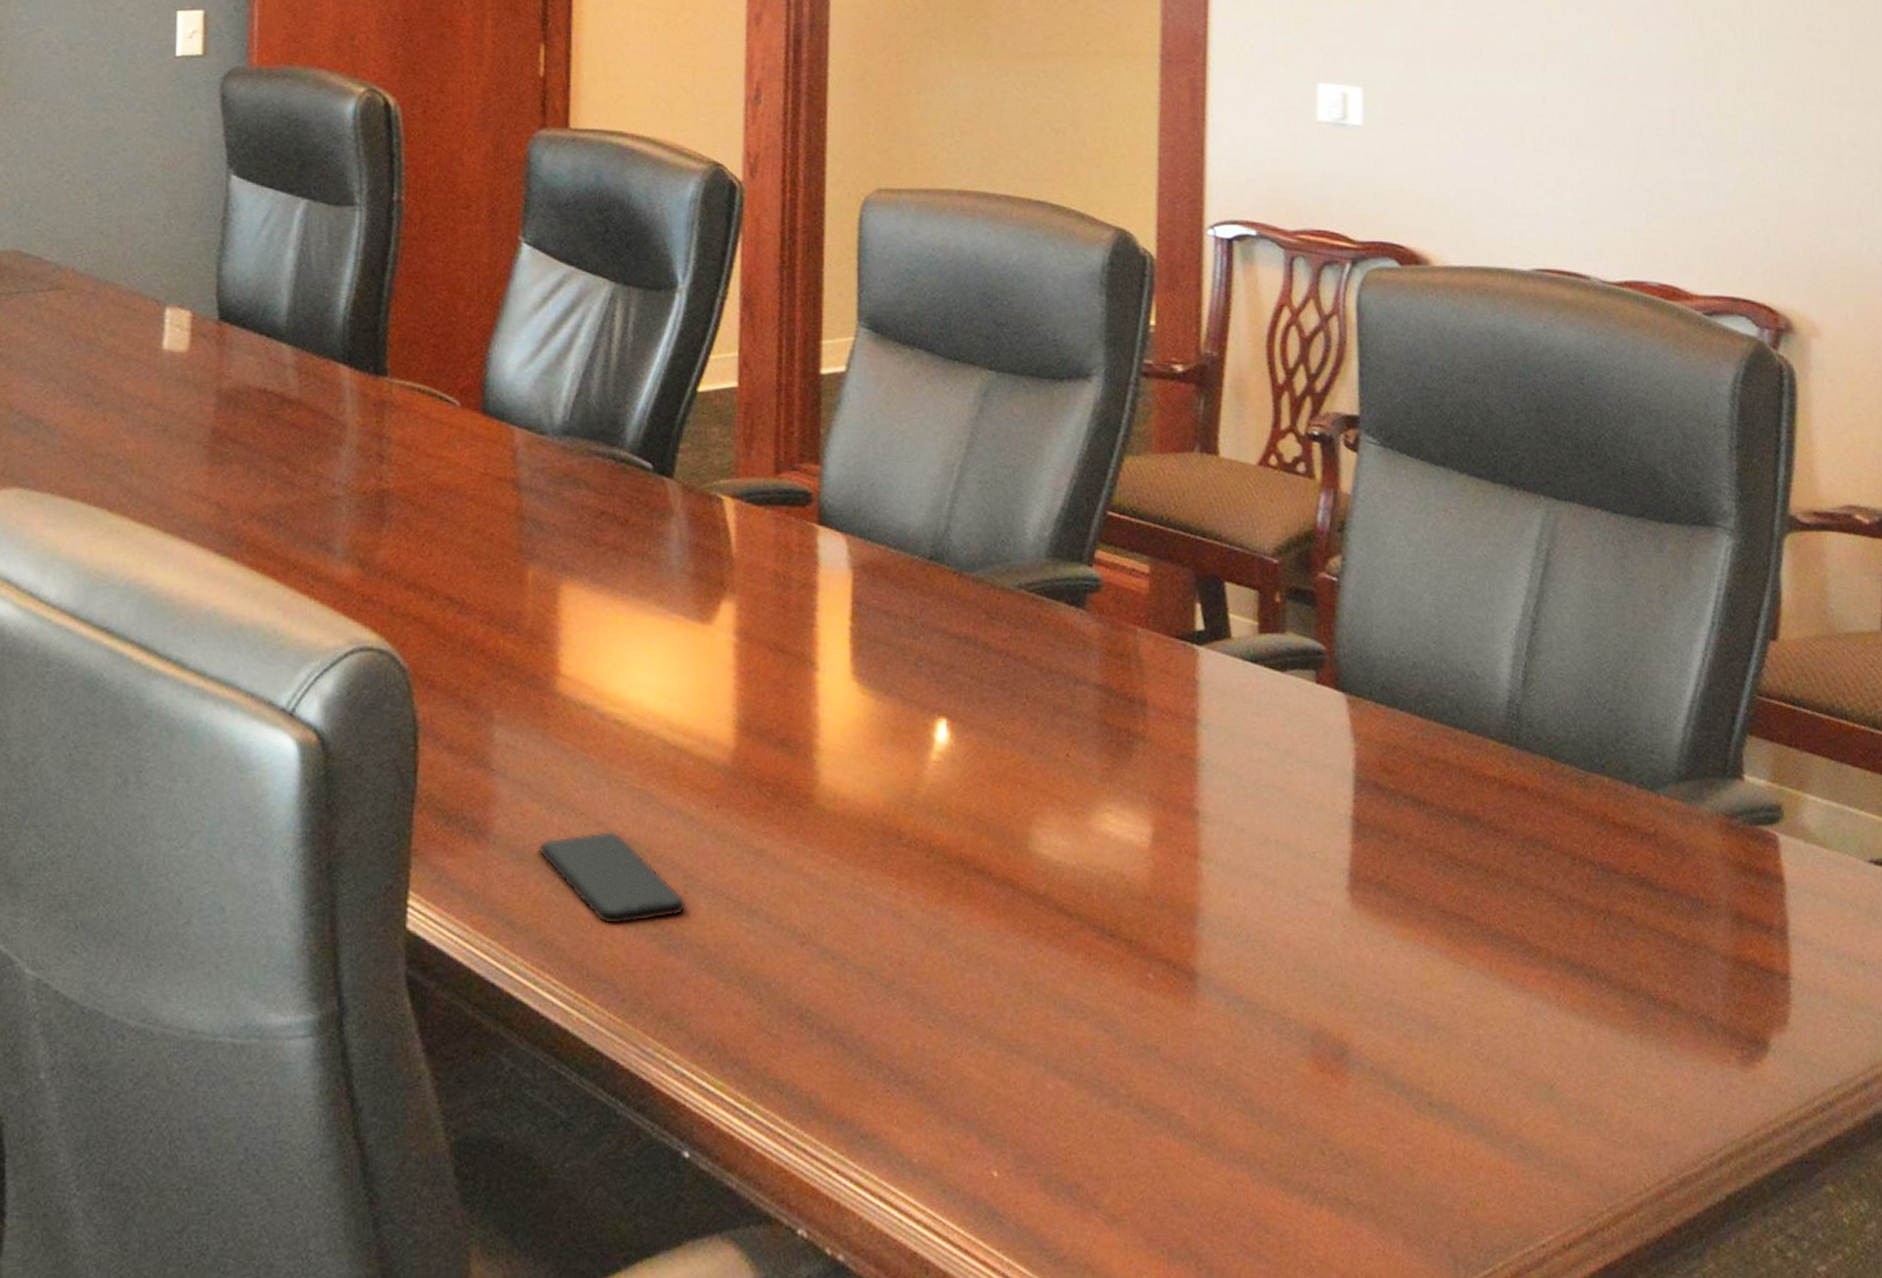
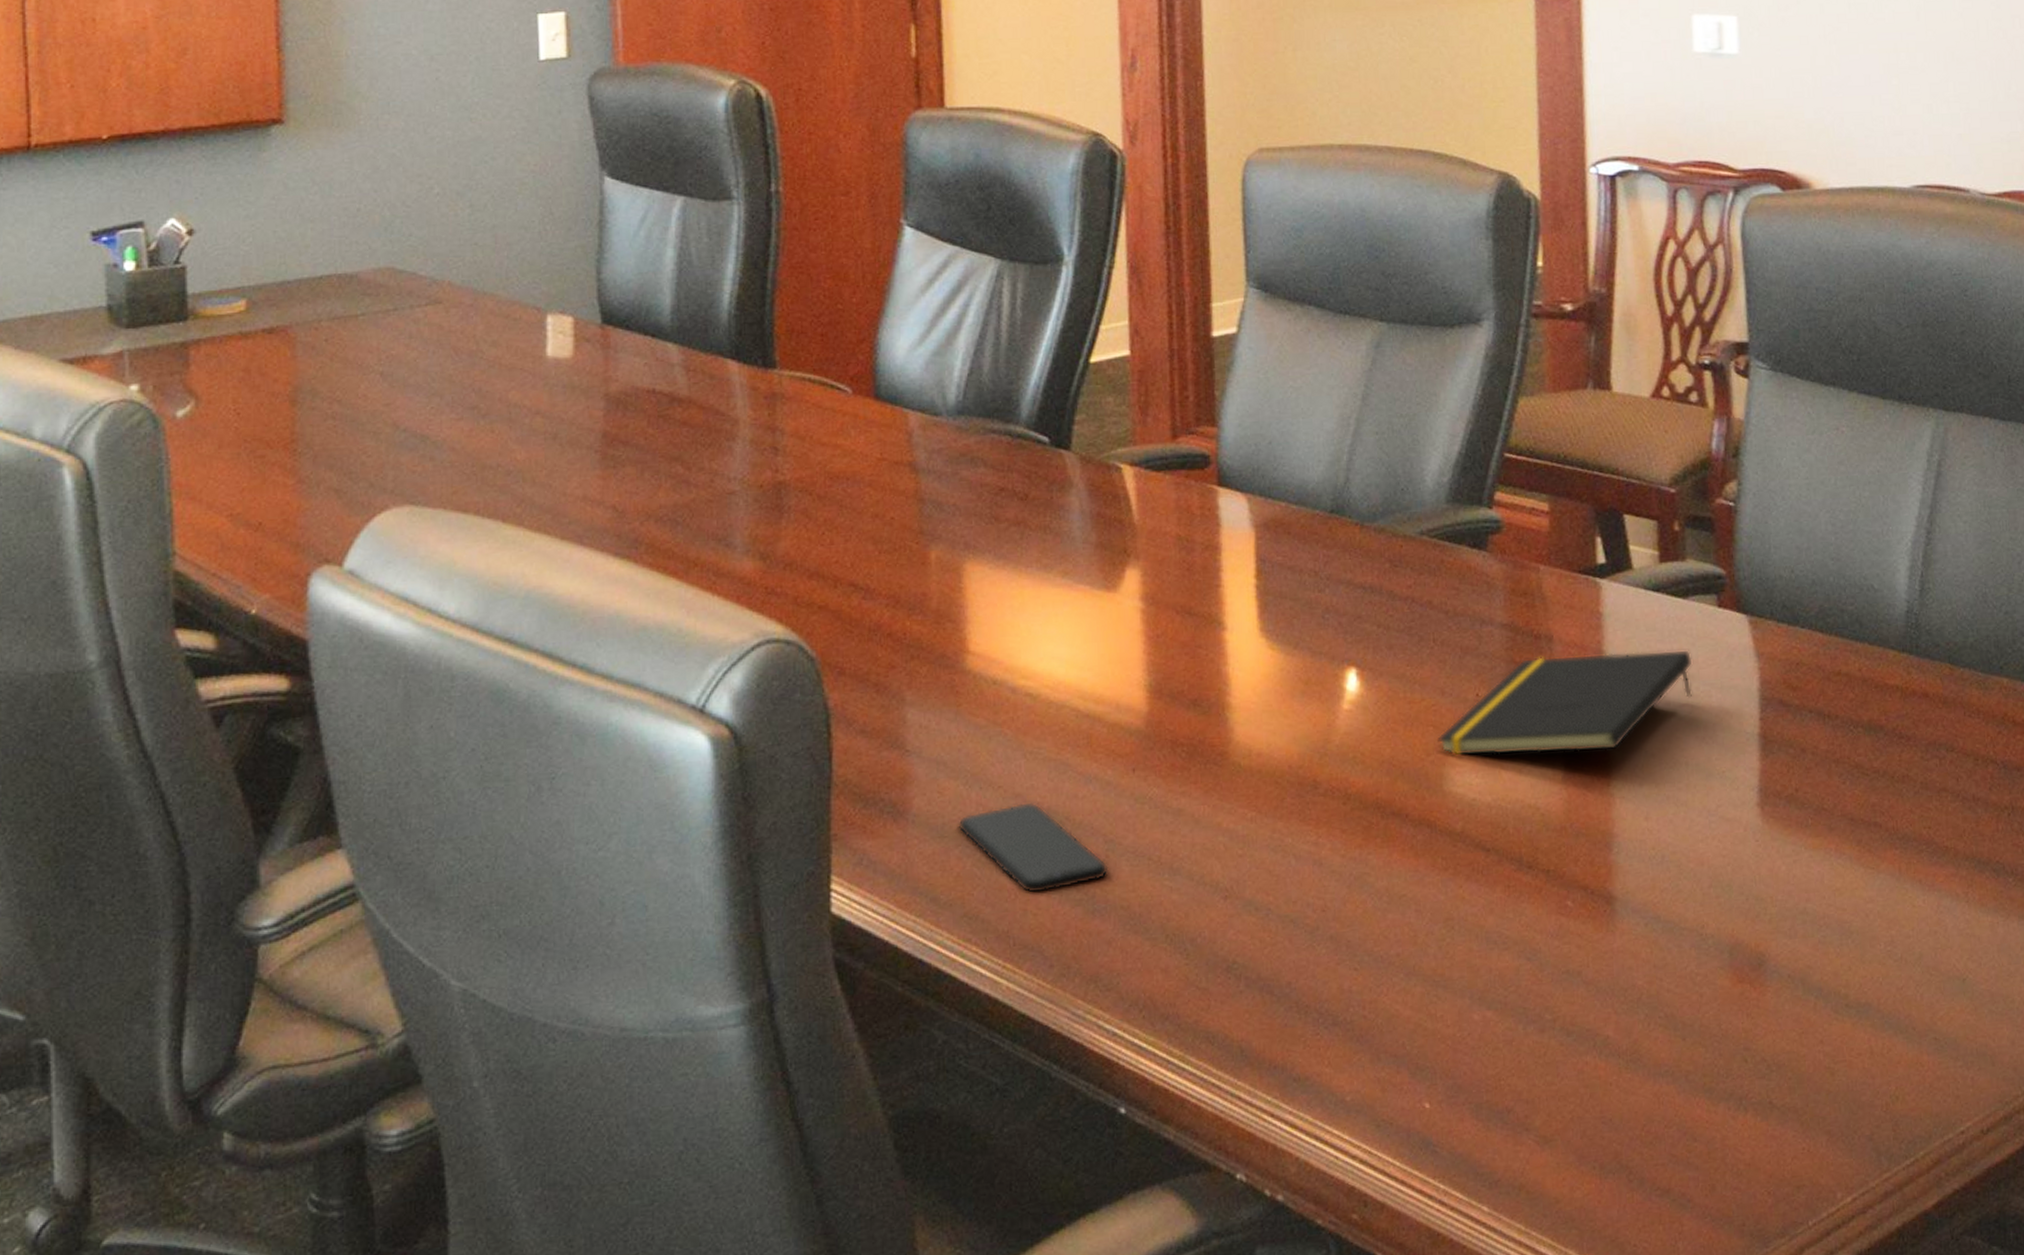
notepad: none [1025,721,1288,822] -> present [1437,649,1693,756]

